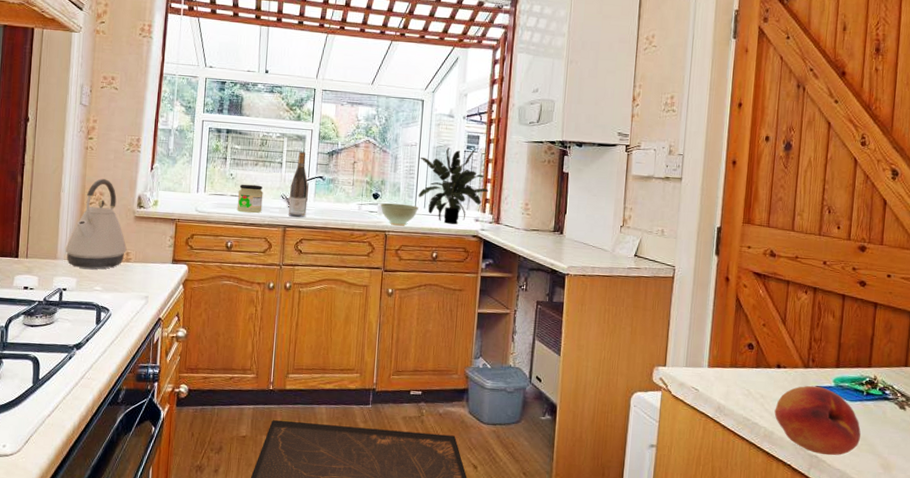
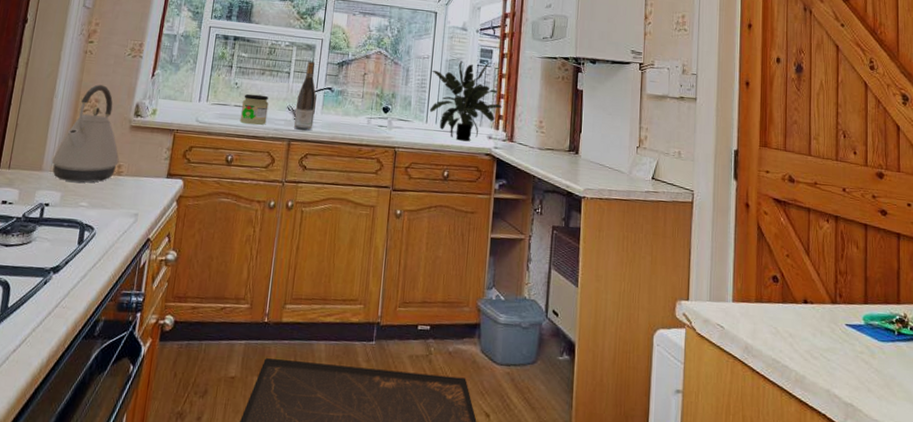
bowl: present [380,202,418,226] -> none [390,117,430,142]
fruit: present [774,385,861,456] -> none [804,323,895,404]

